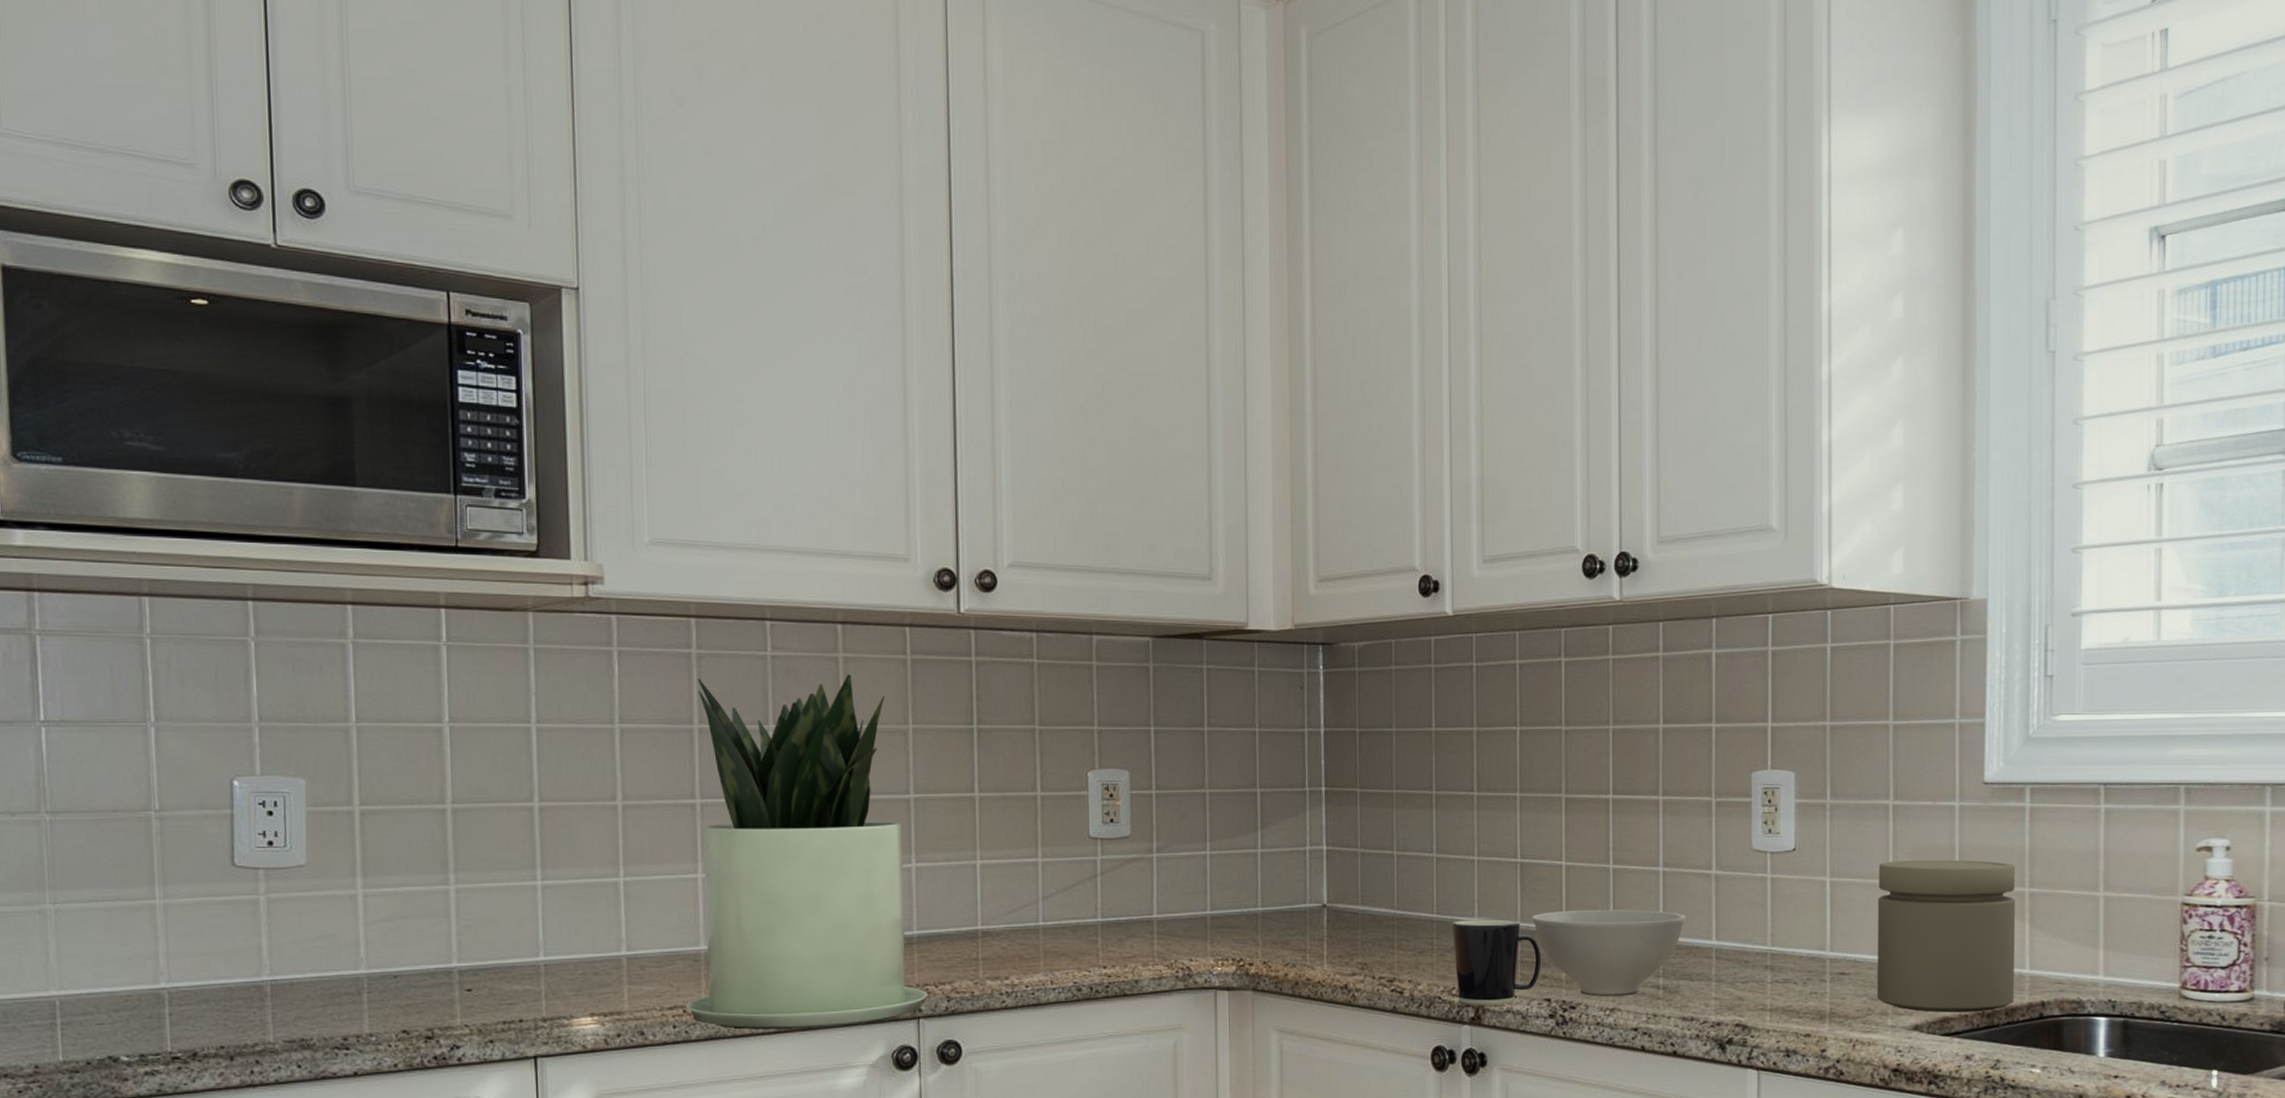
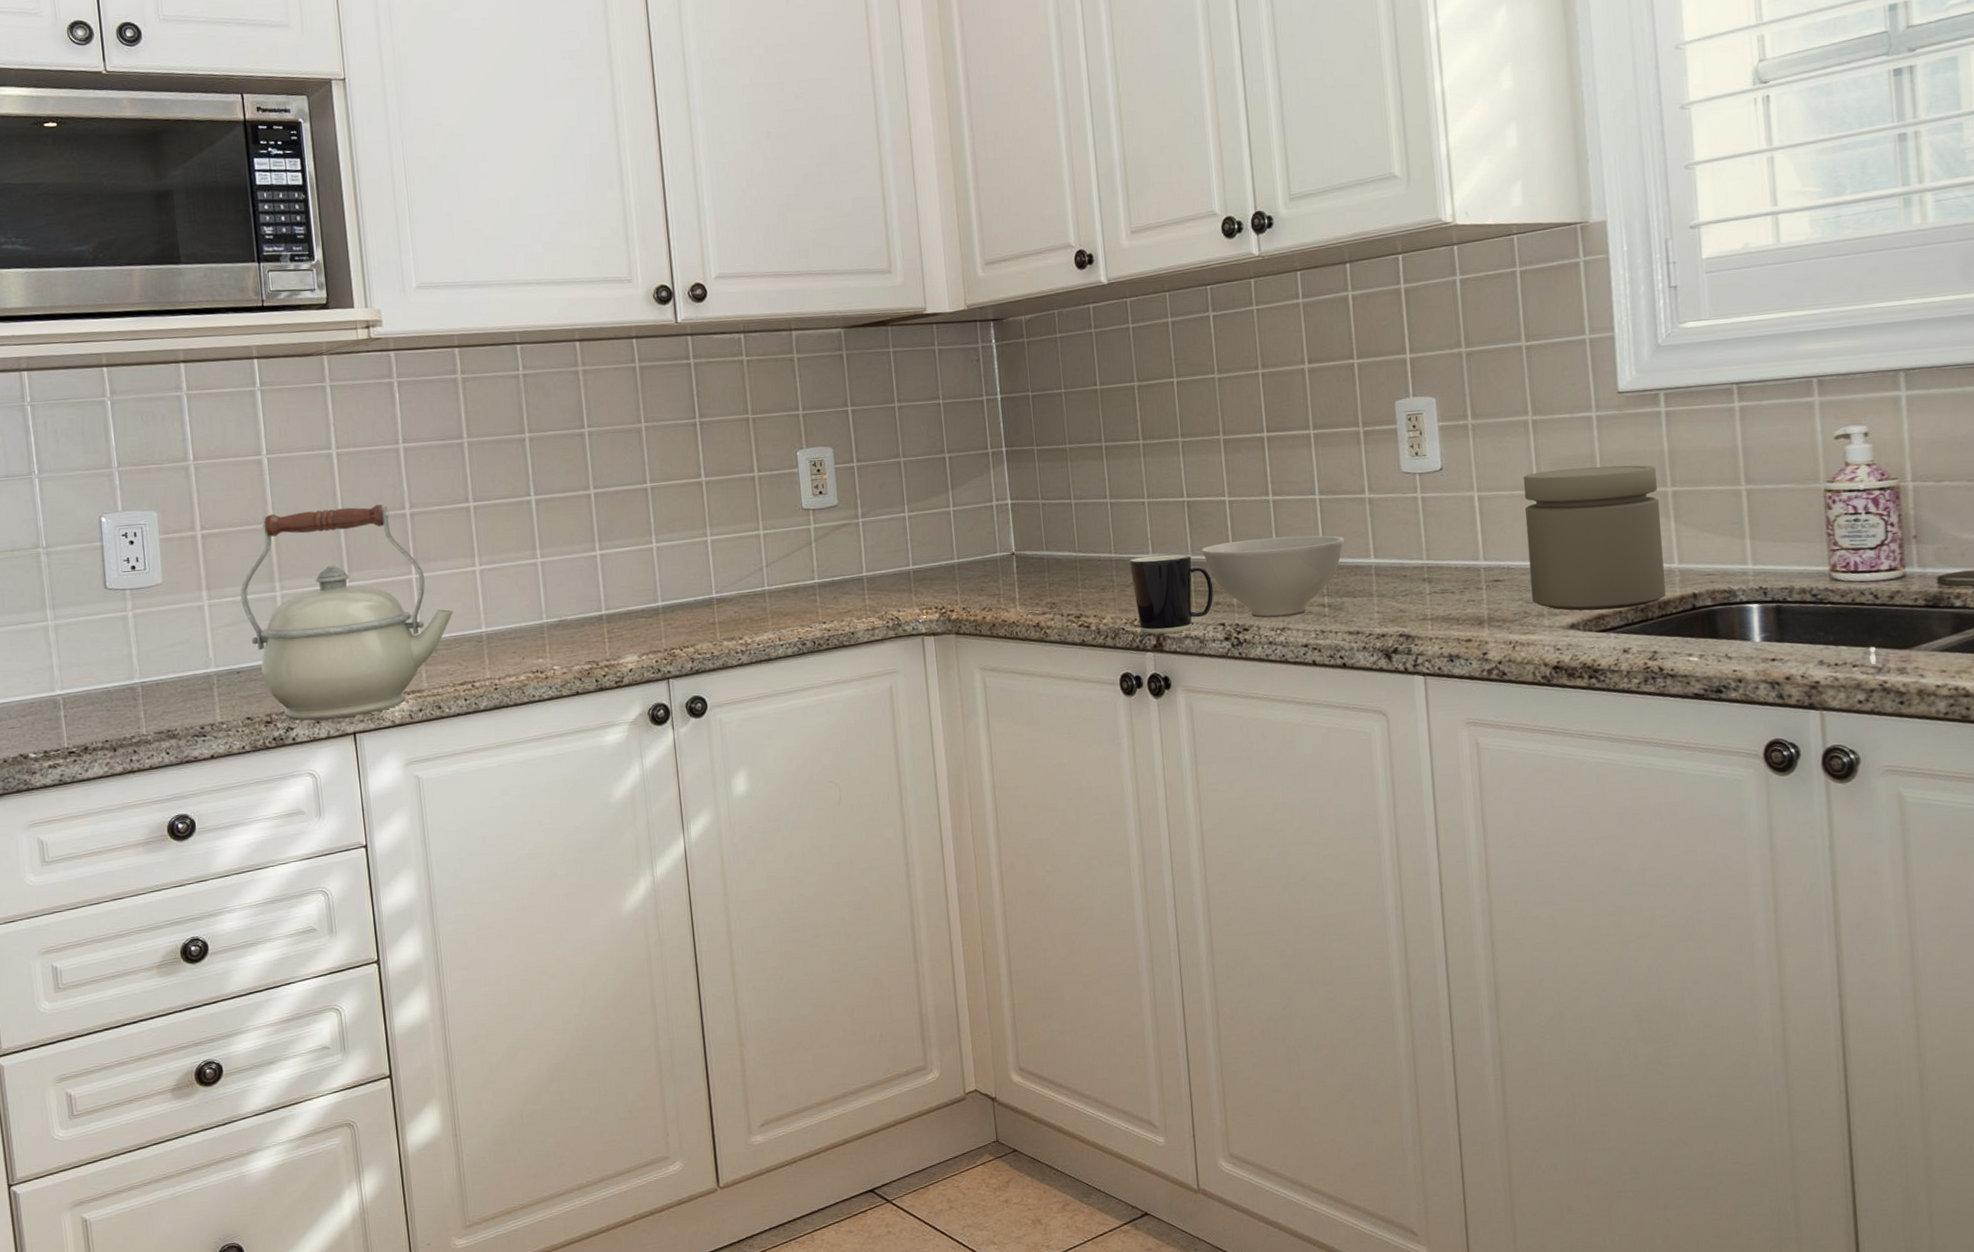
kettle: none [404,791,667,1039] -> present [240,504,453,721]
planter: present [684,675,929,1030] -> none [463,384,675,699]

